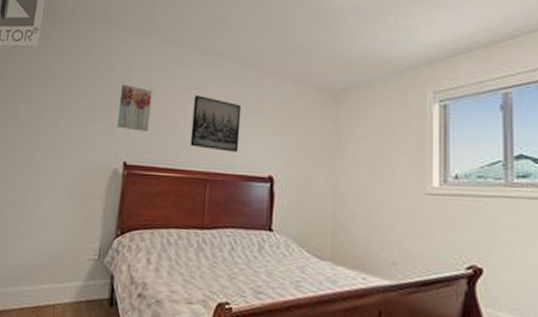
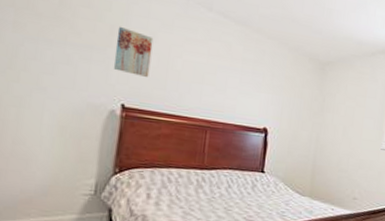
wall art: present [190,95,242,152] -> none [192,49,243,105]

